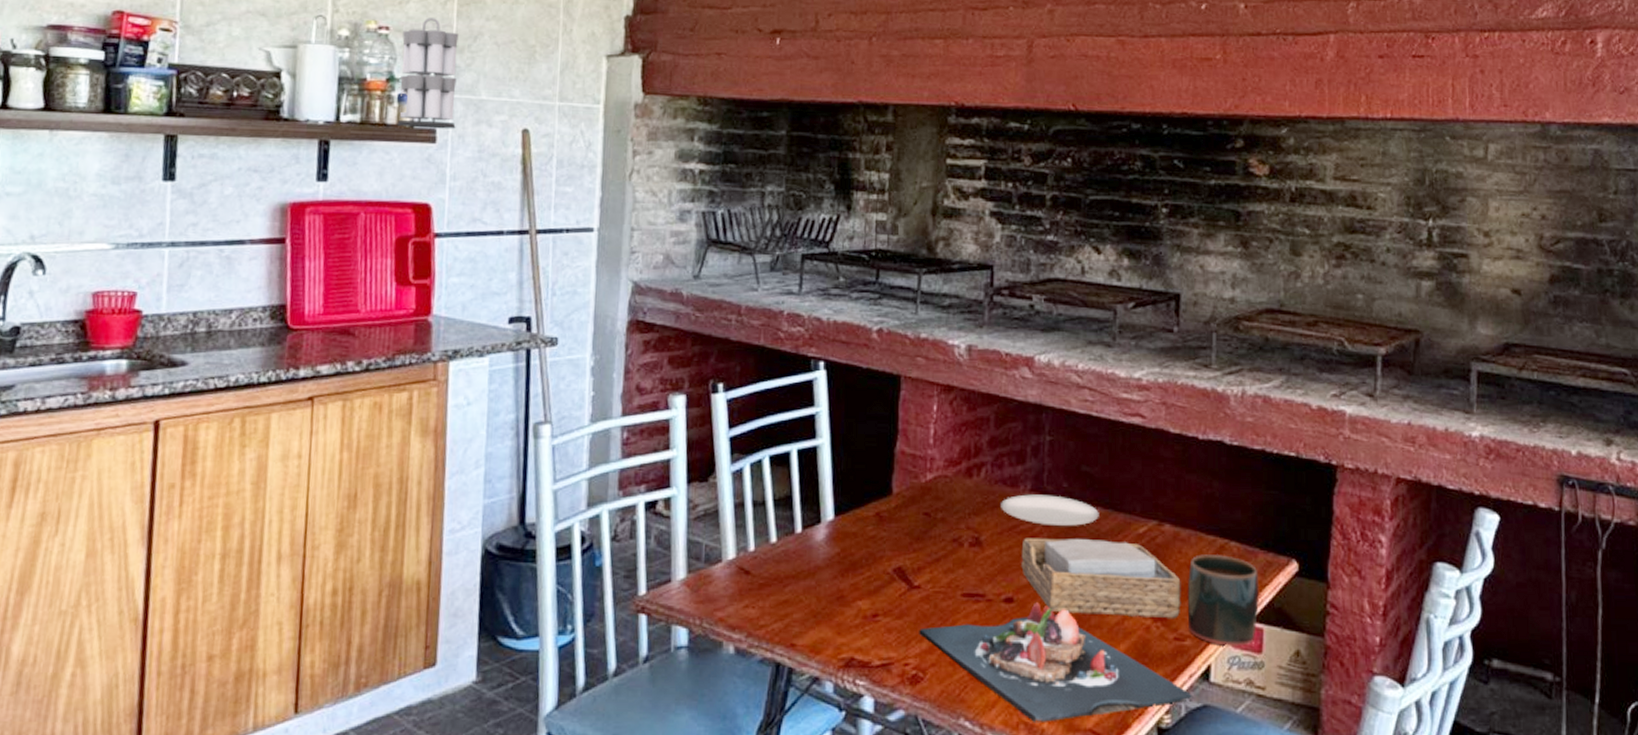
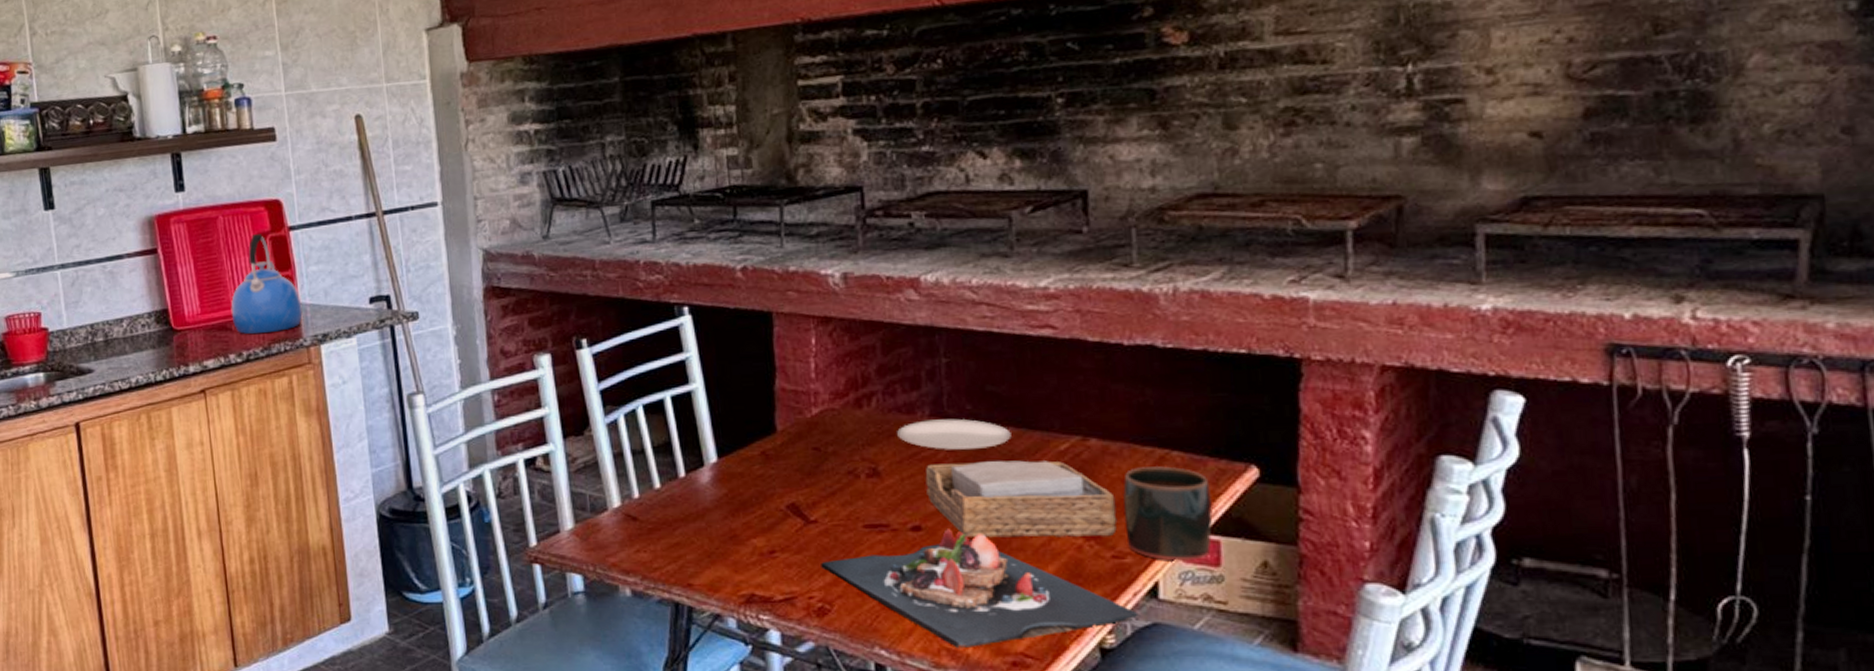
kettle: none [356,237,436,343] -> present [231,234,303,335]
spice rack: present [397,18,459,129] -> none [230,20,292,131]

